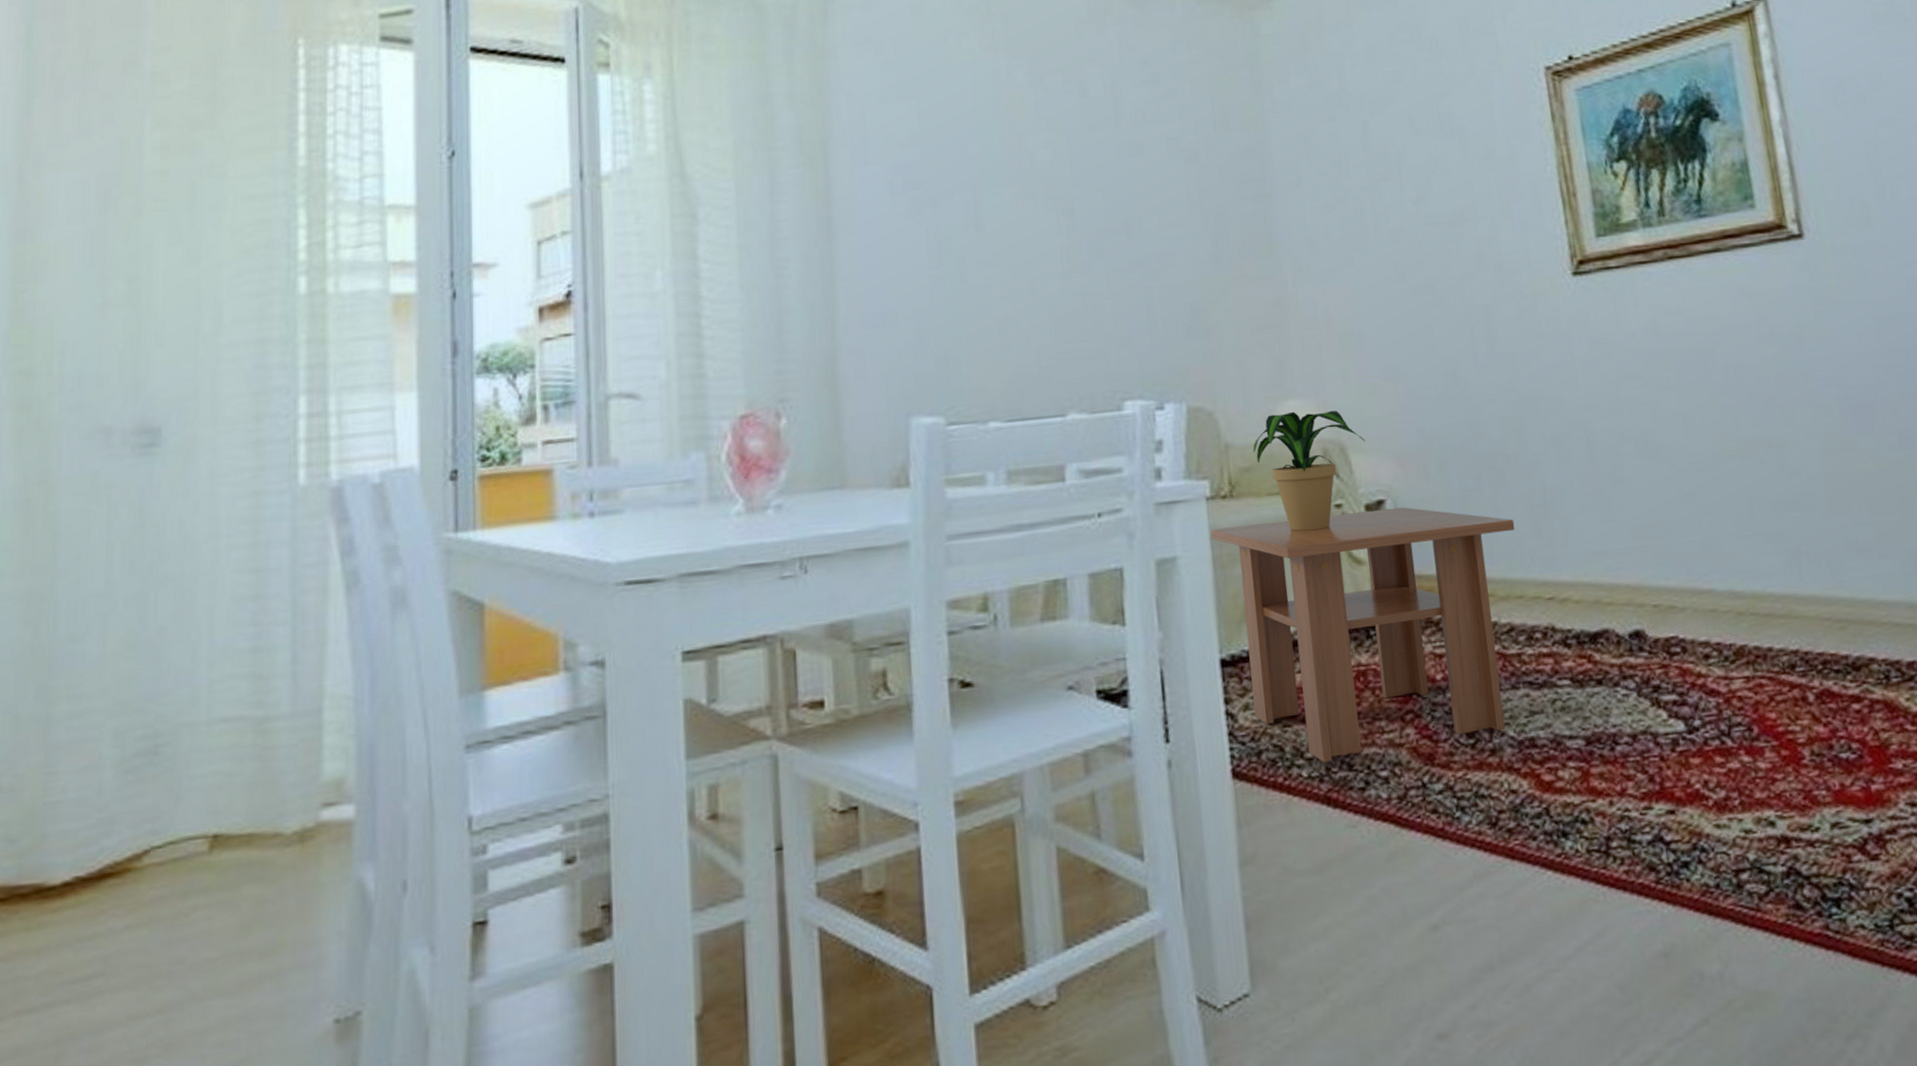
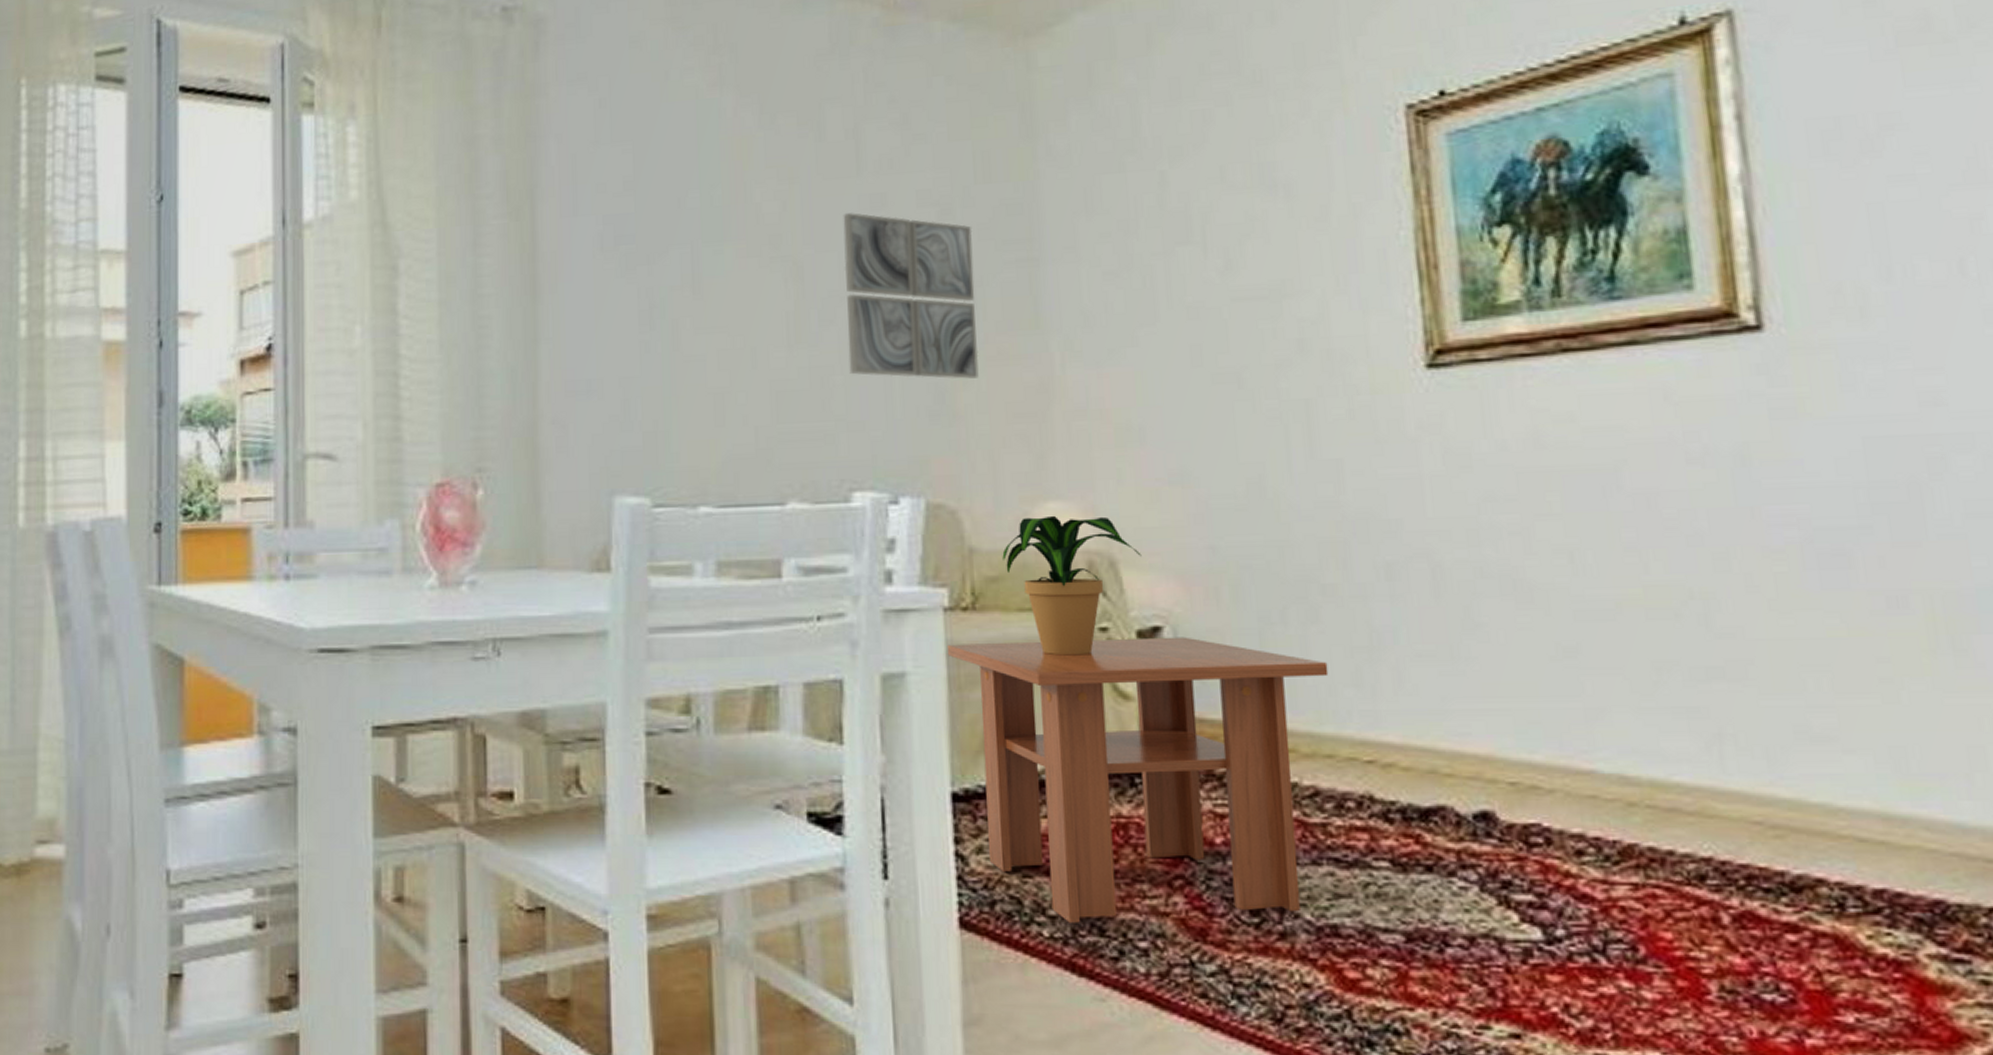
wall art: none [1105,158,1226,300] -> present [843,213,979,379]

